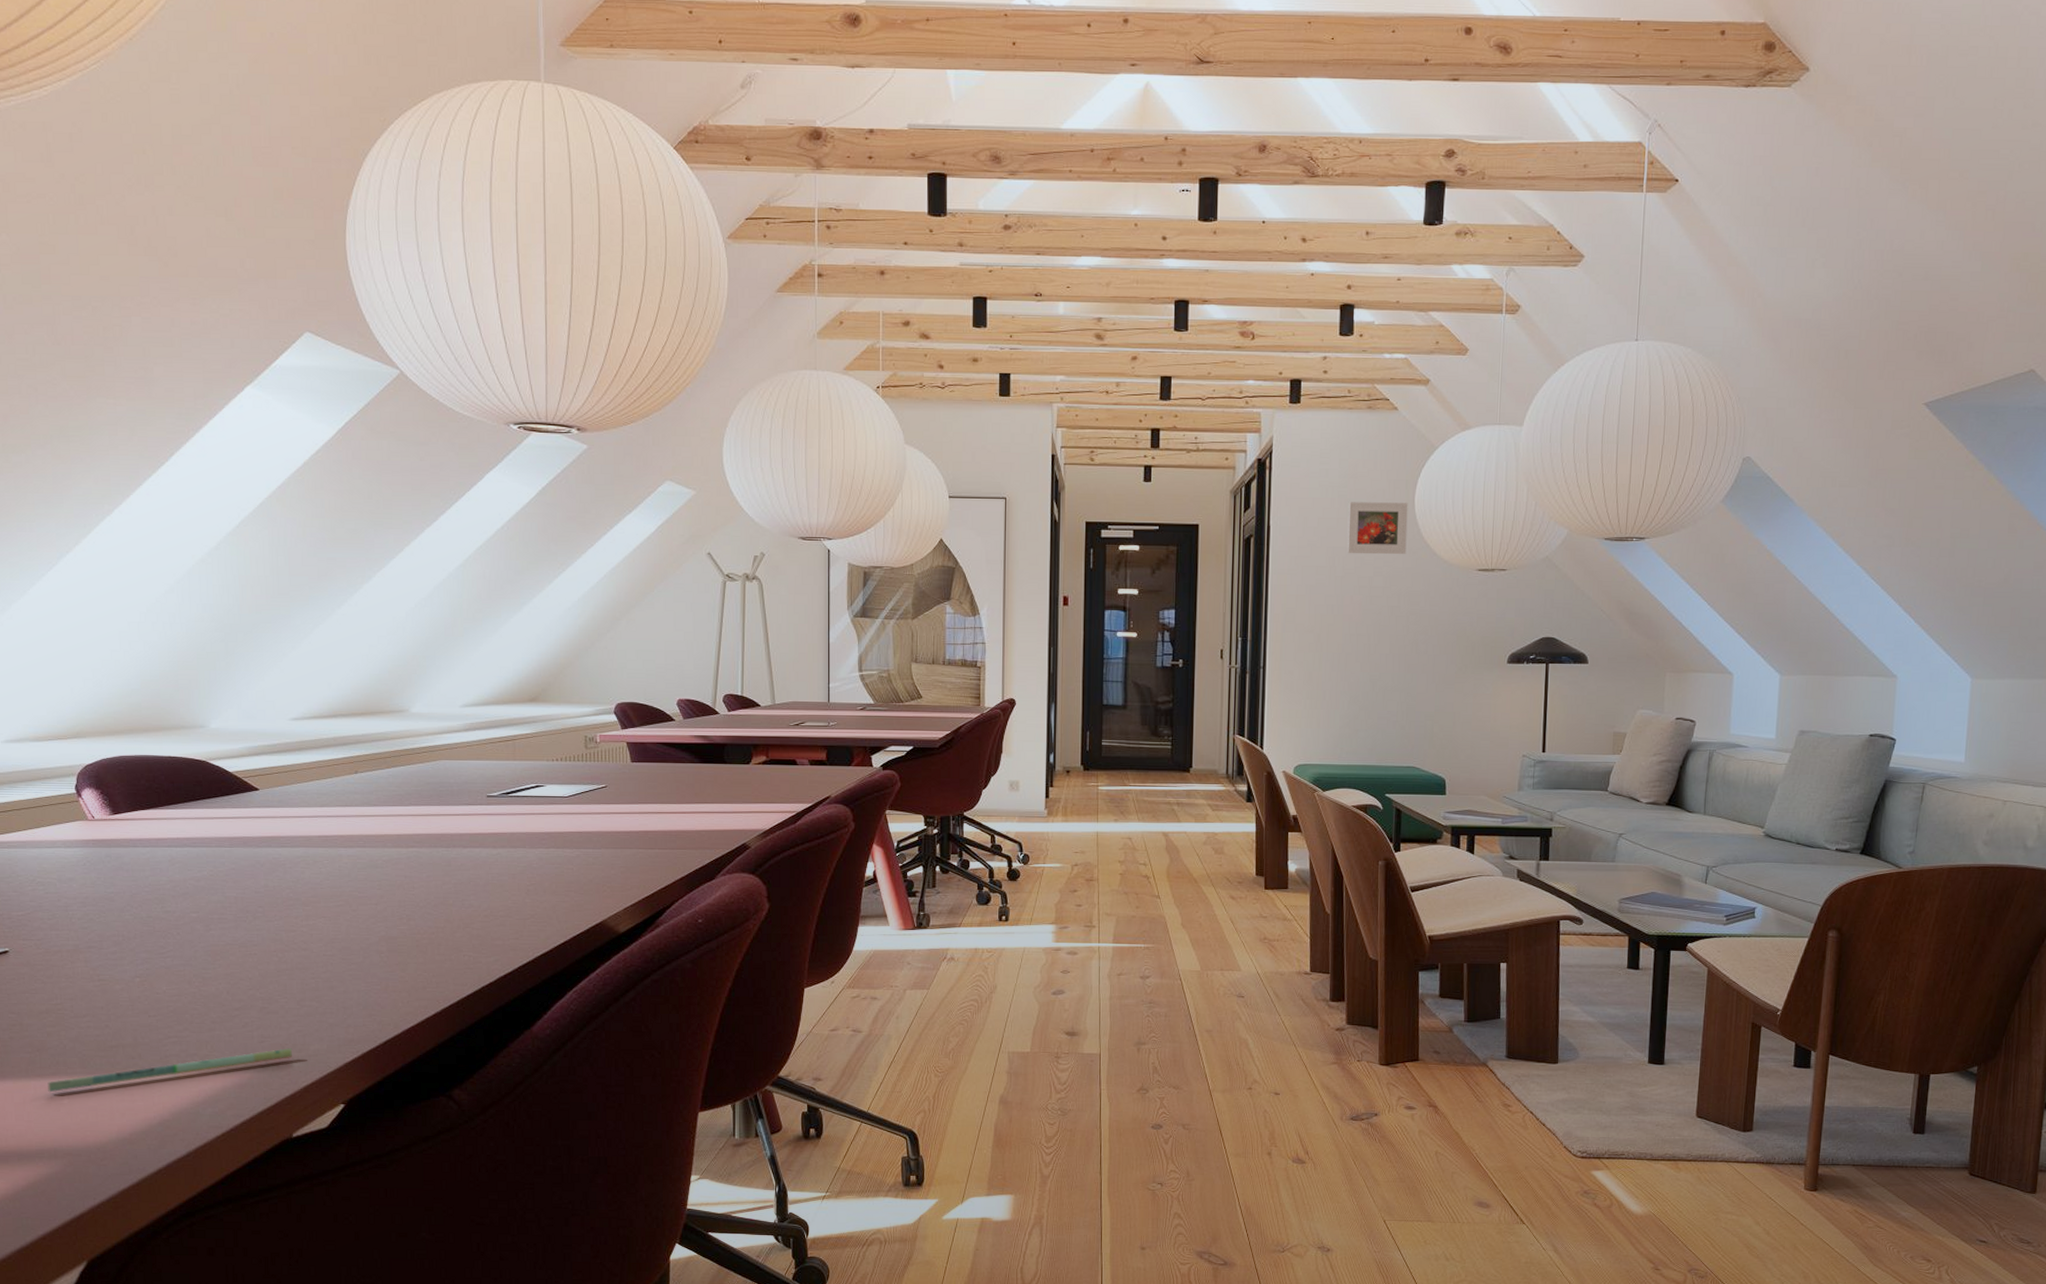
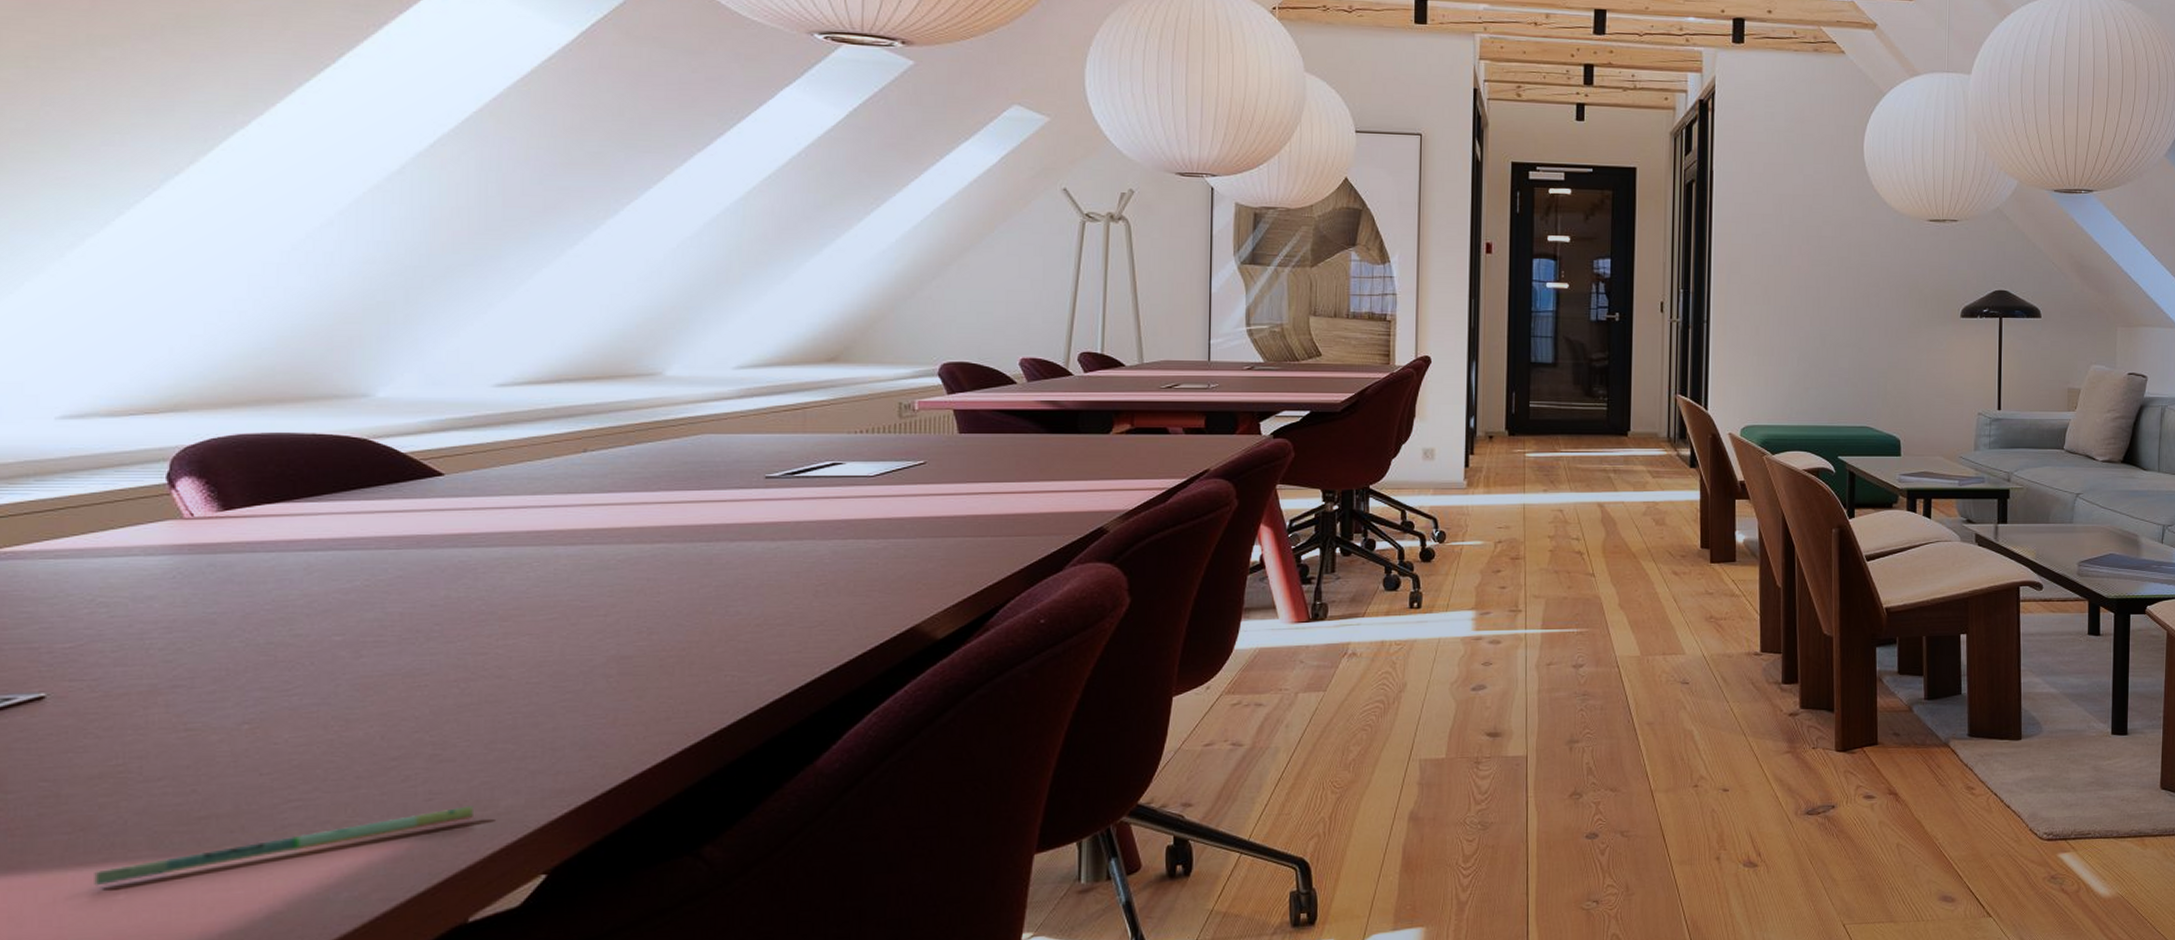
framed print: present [1346,501,1408,555] -> none [1794,147,1857,203]

